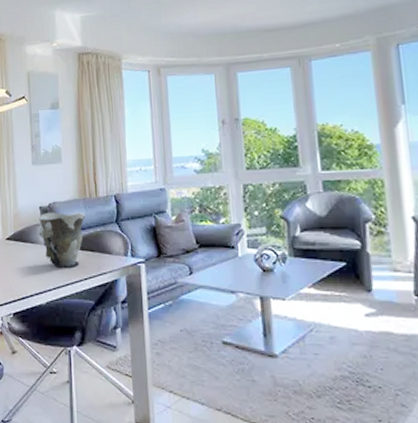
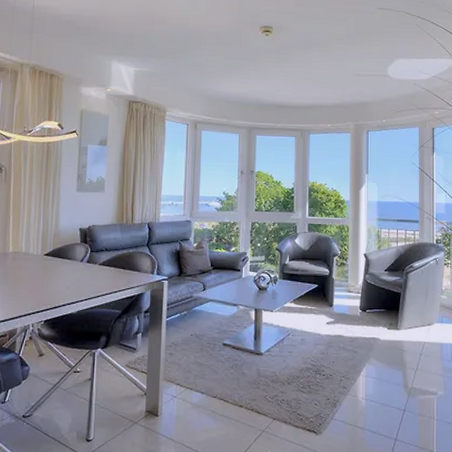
vase: present [38,212,86,268] -> none [76,233,121,282]

